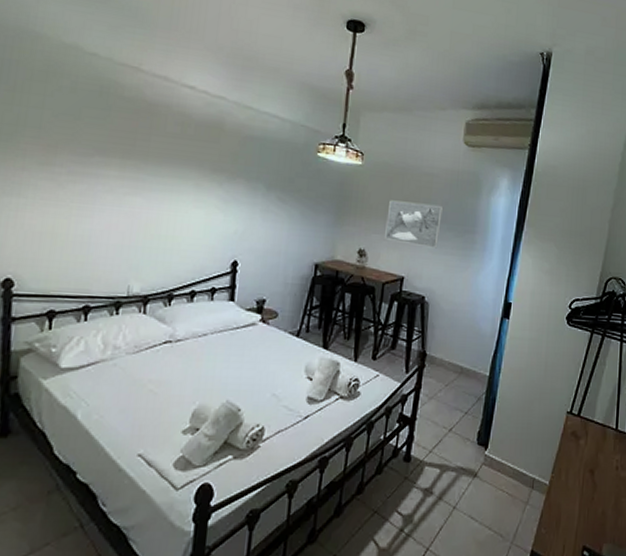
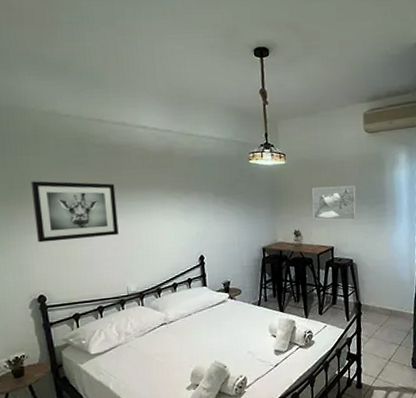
wall art: none [19,128,139,217] -> present [30,181,119,243]

